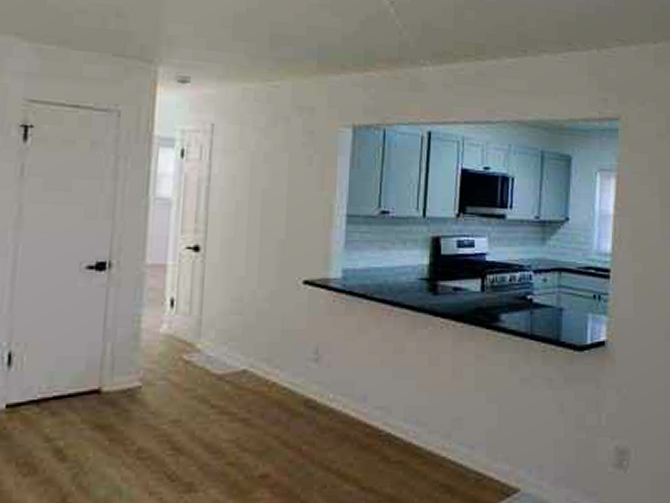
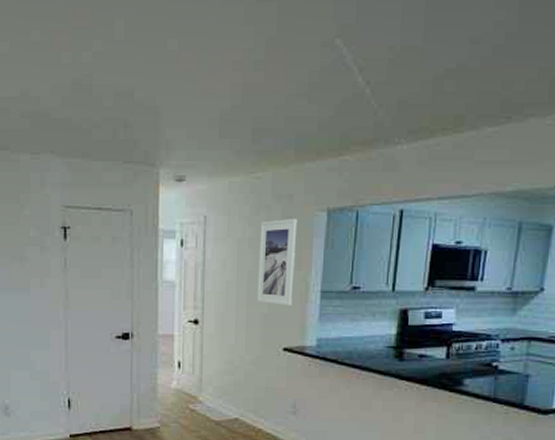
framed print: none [273,133,320,231] -> present [257,219,298,306]

